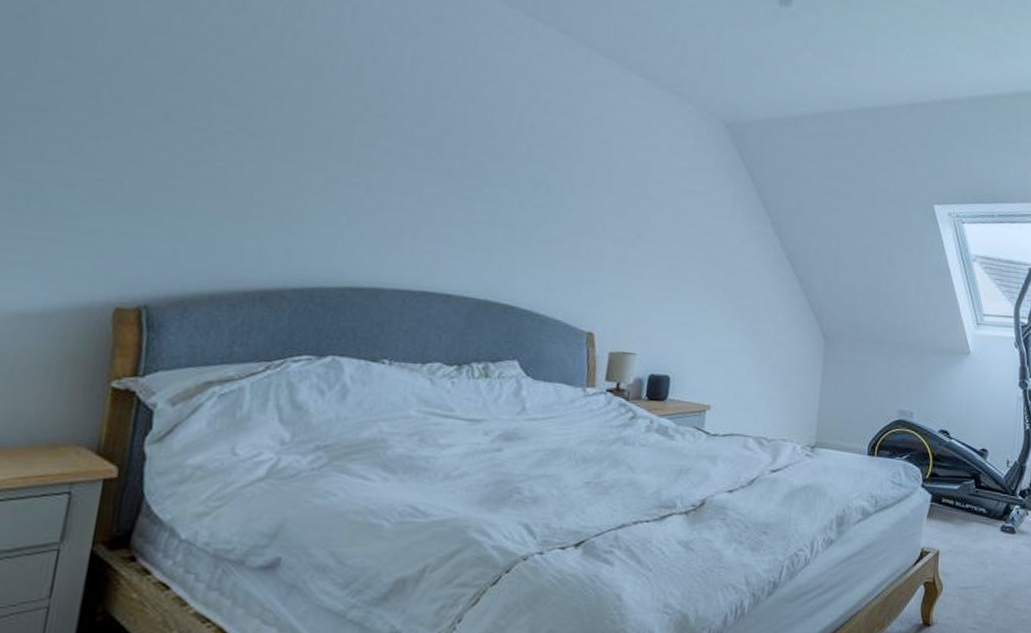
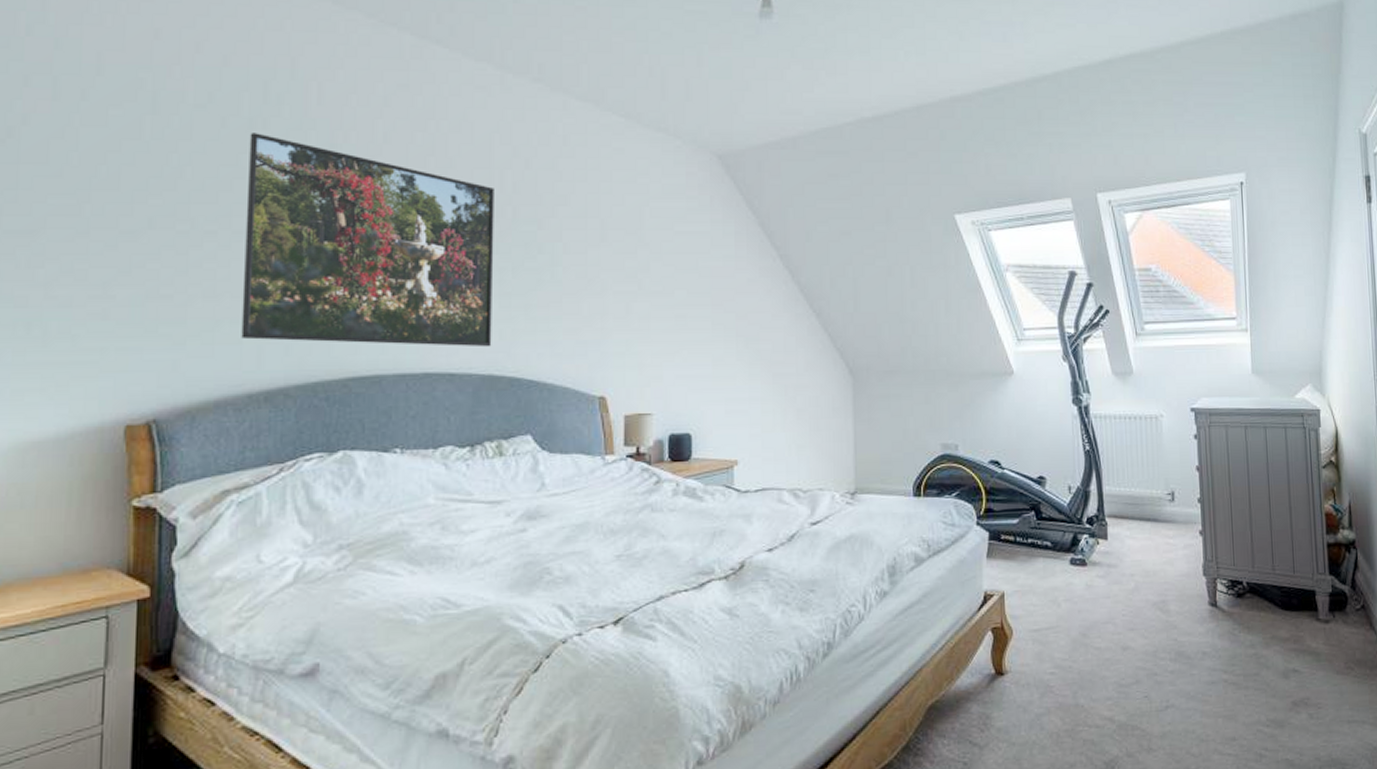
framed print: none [244,43,512,274] -> present [241,133,494,347]

